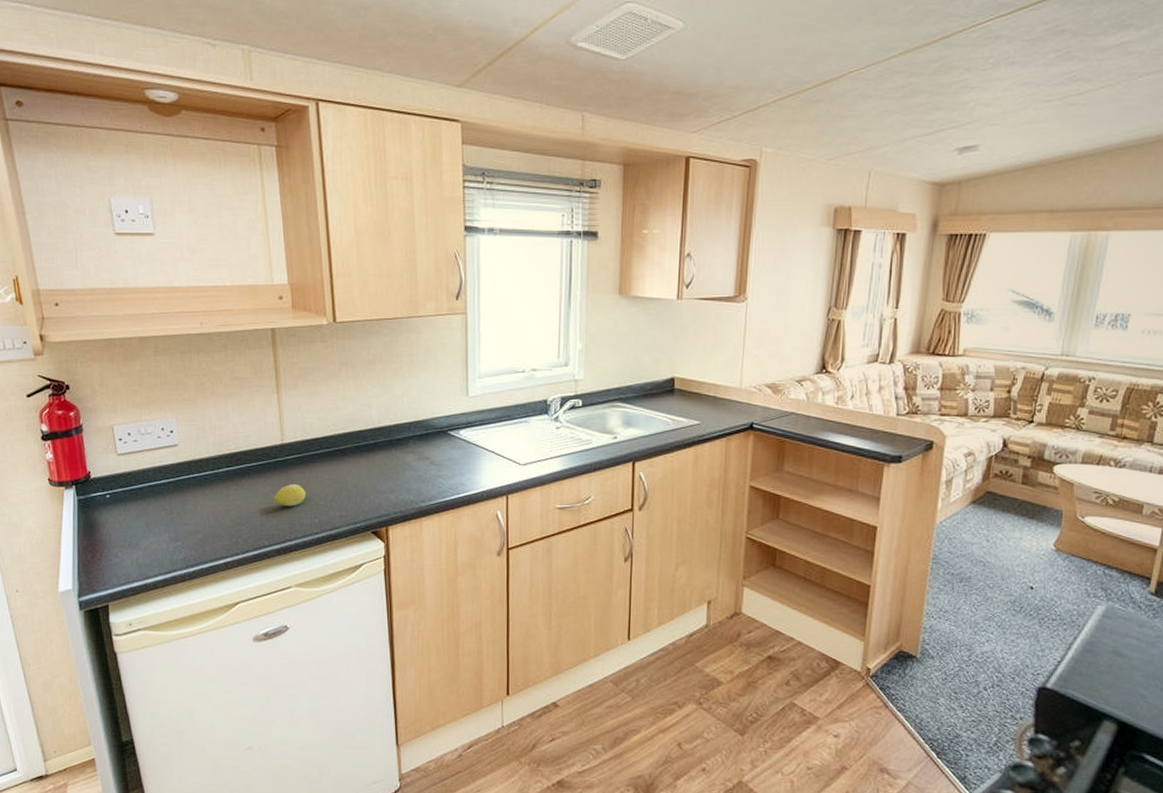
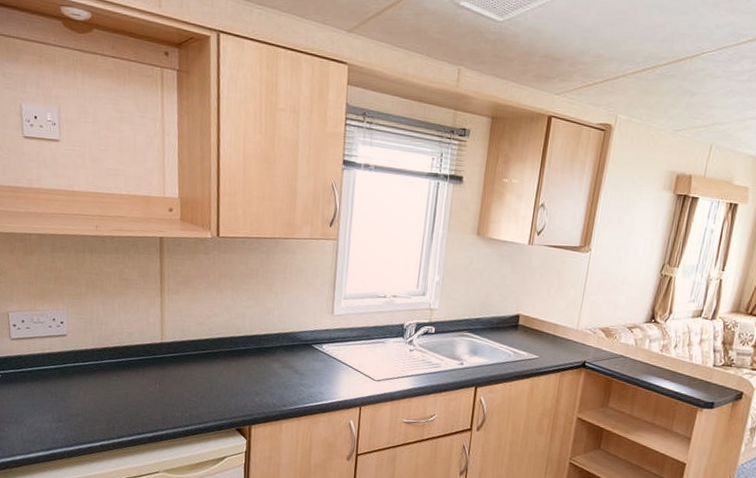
fruit: present [273,484,307,507] -> none [149,380,180,400]

